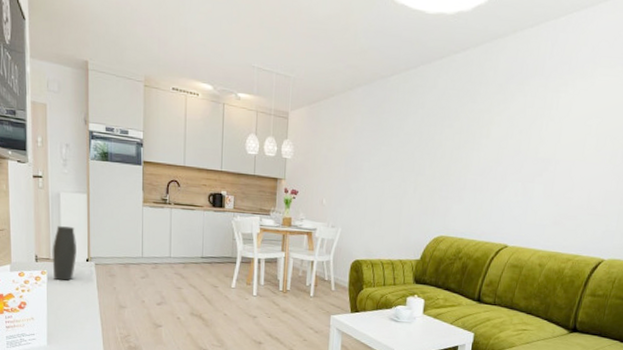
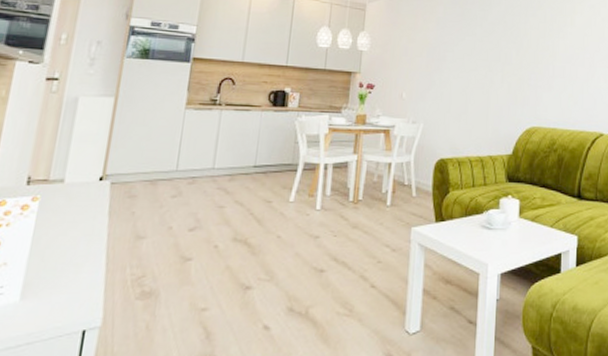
vase: present [52,226,77,281] -> none [48,137,91,207]

